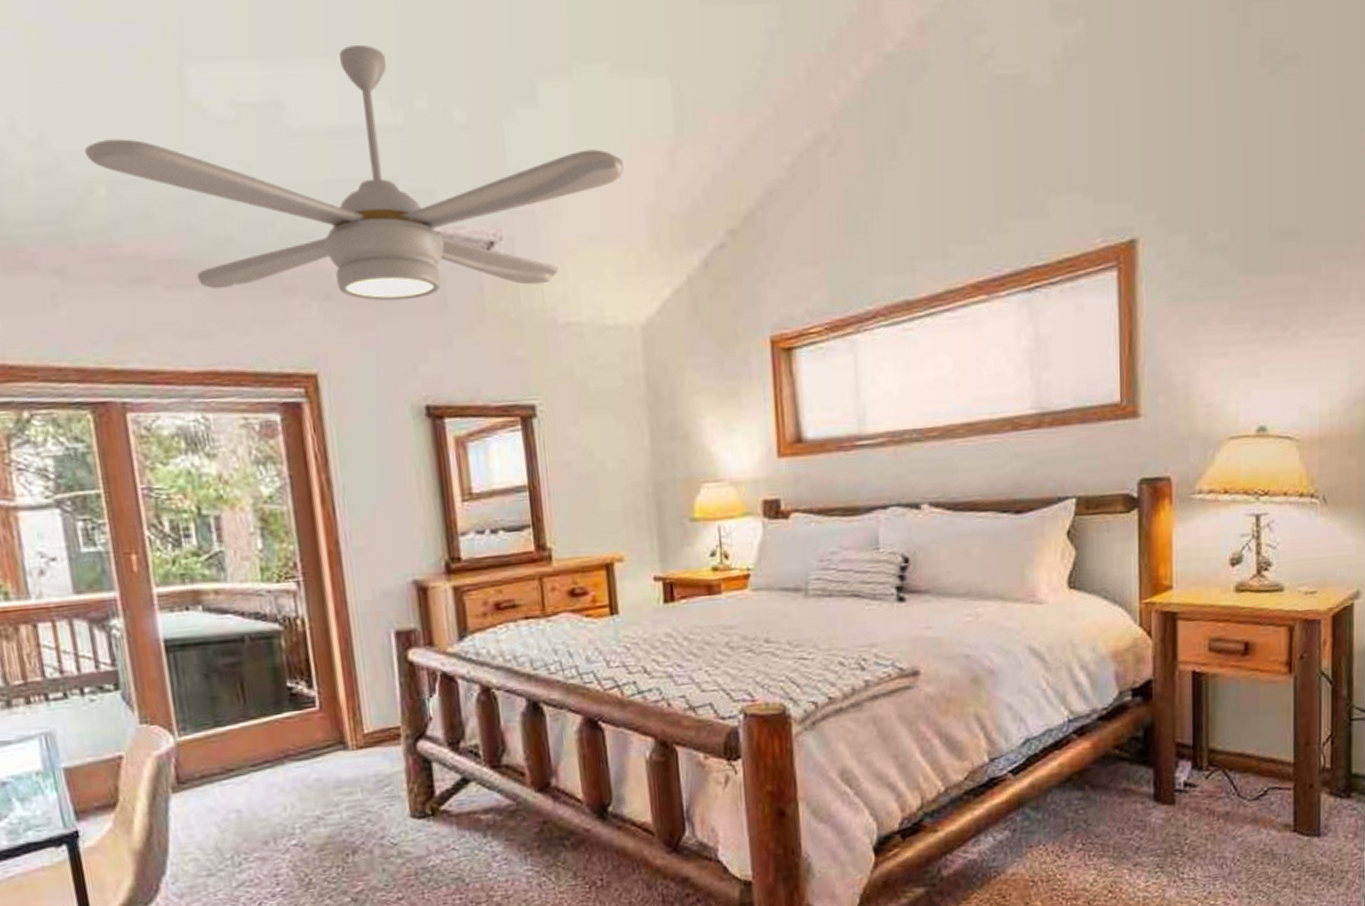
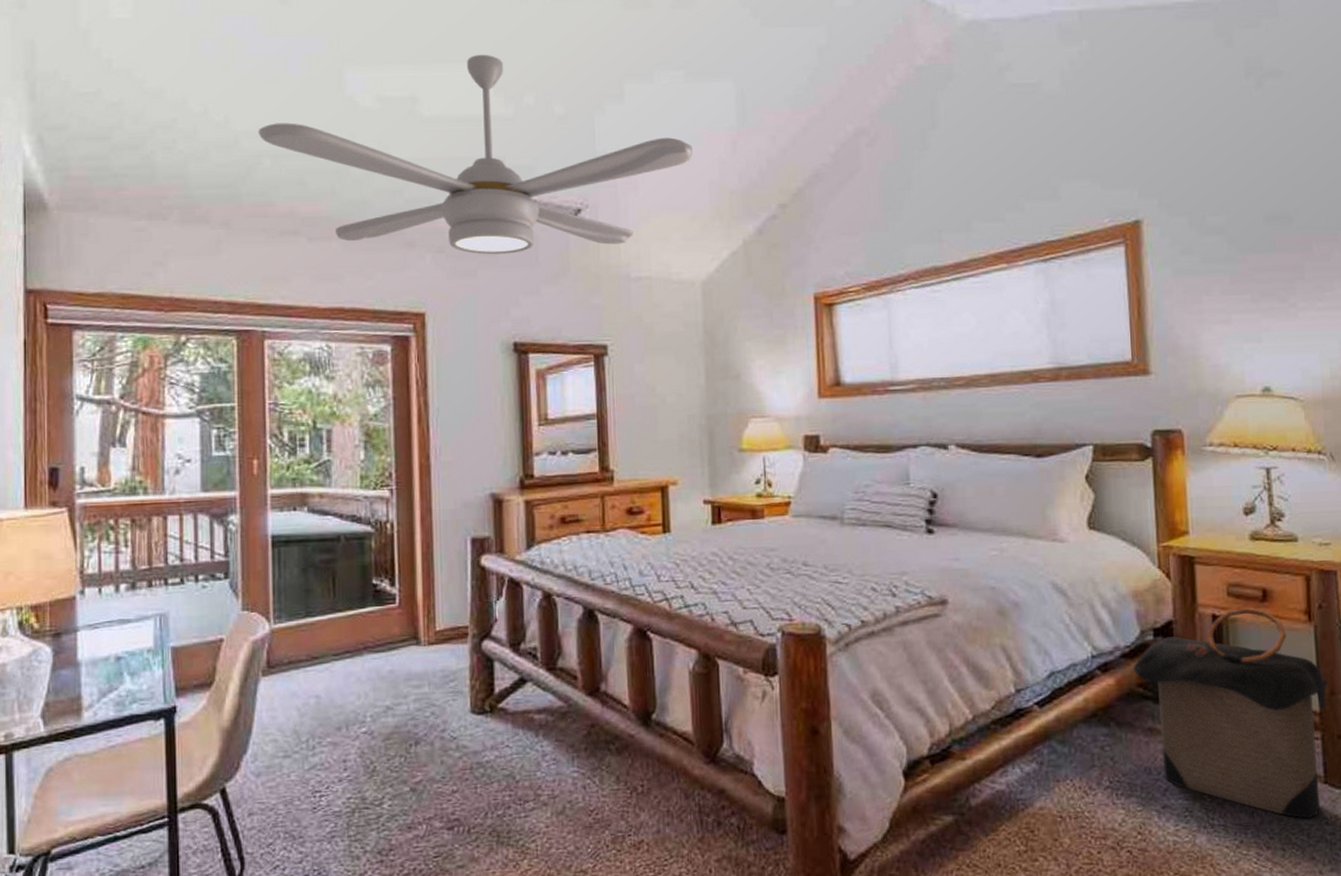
laundry hamper: none [1110,662,1305,867] -> present [1133,608,1329,819]

